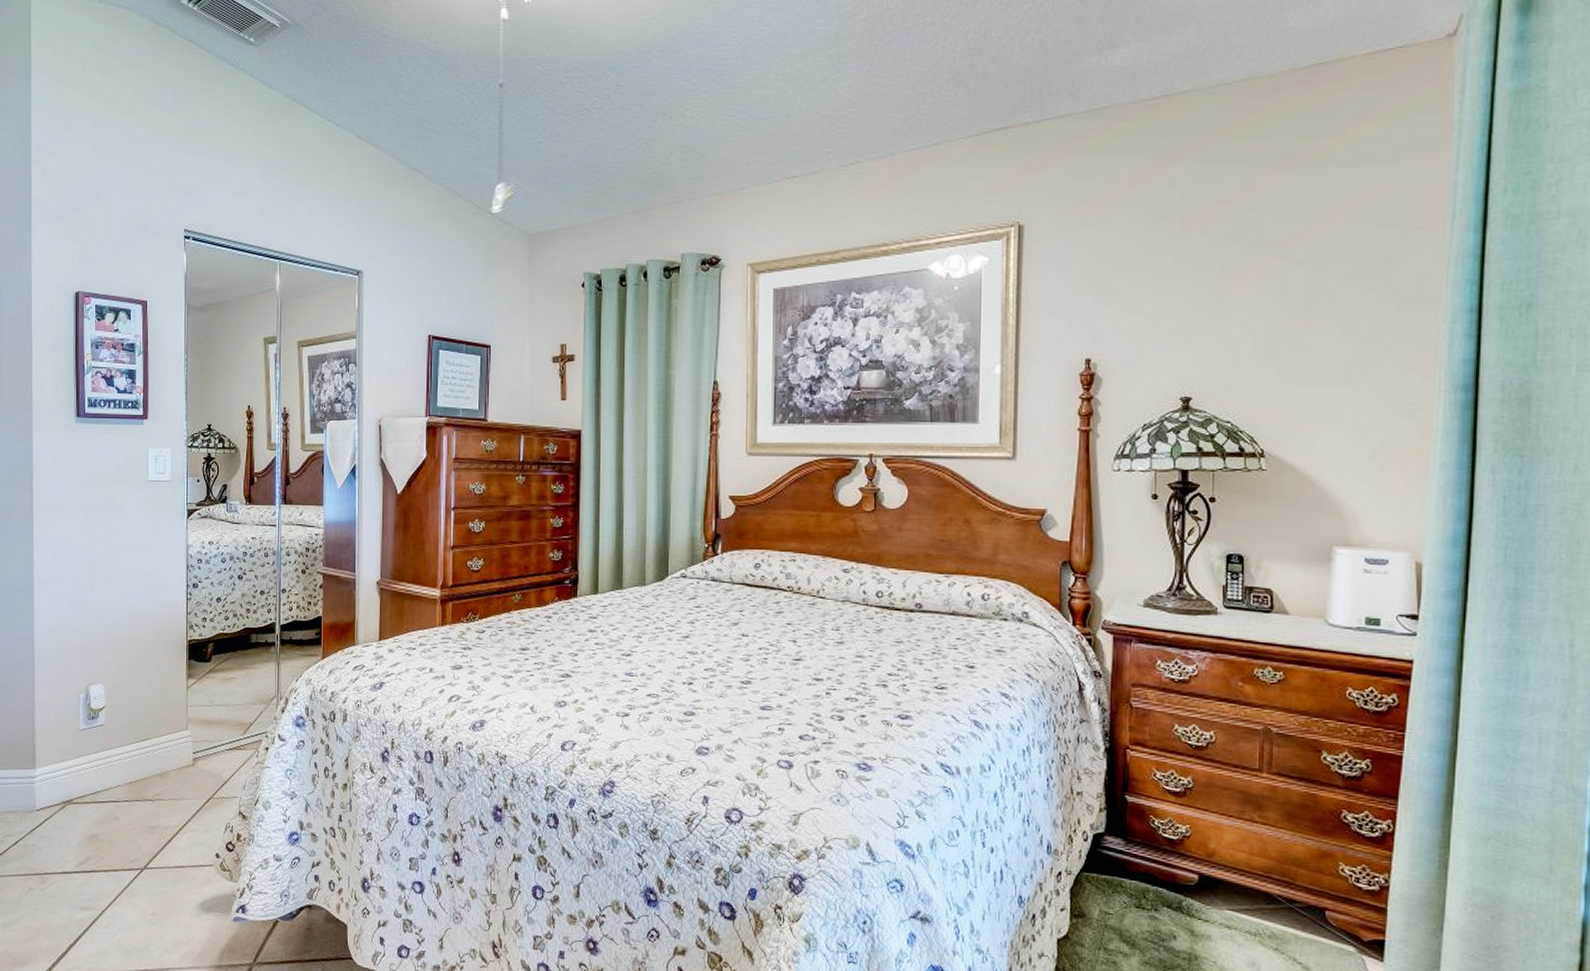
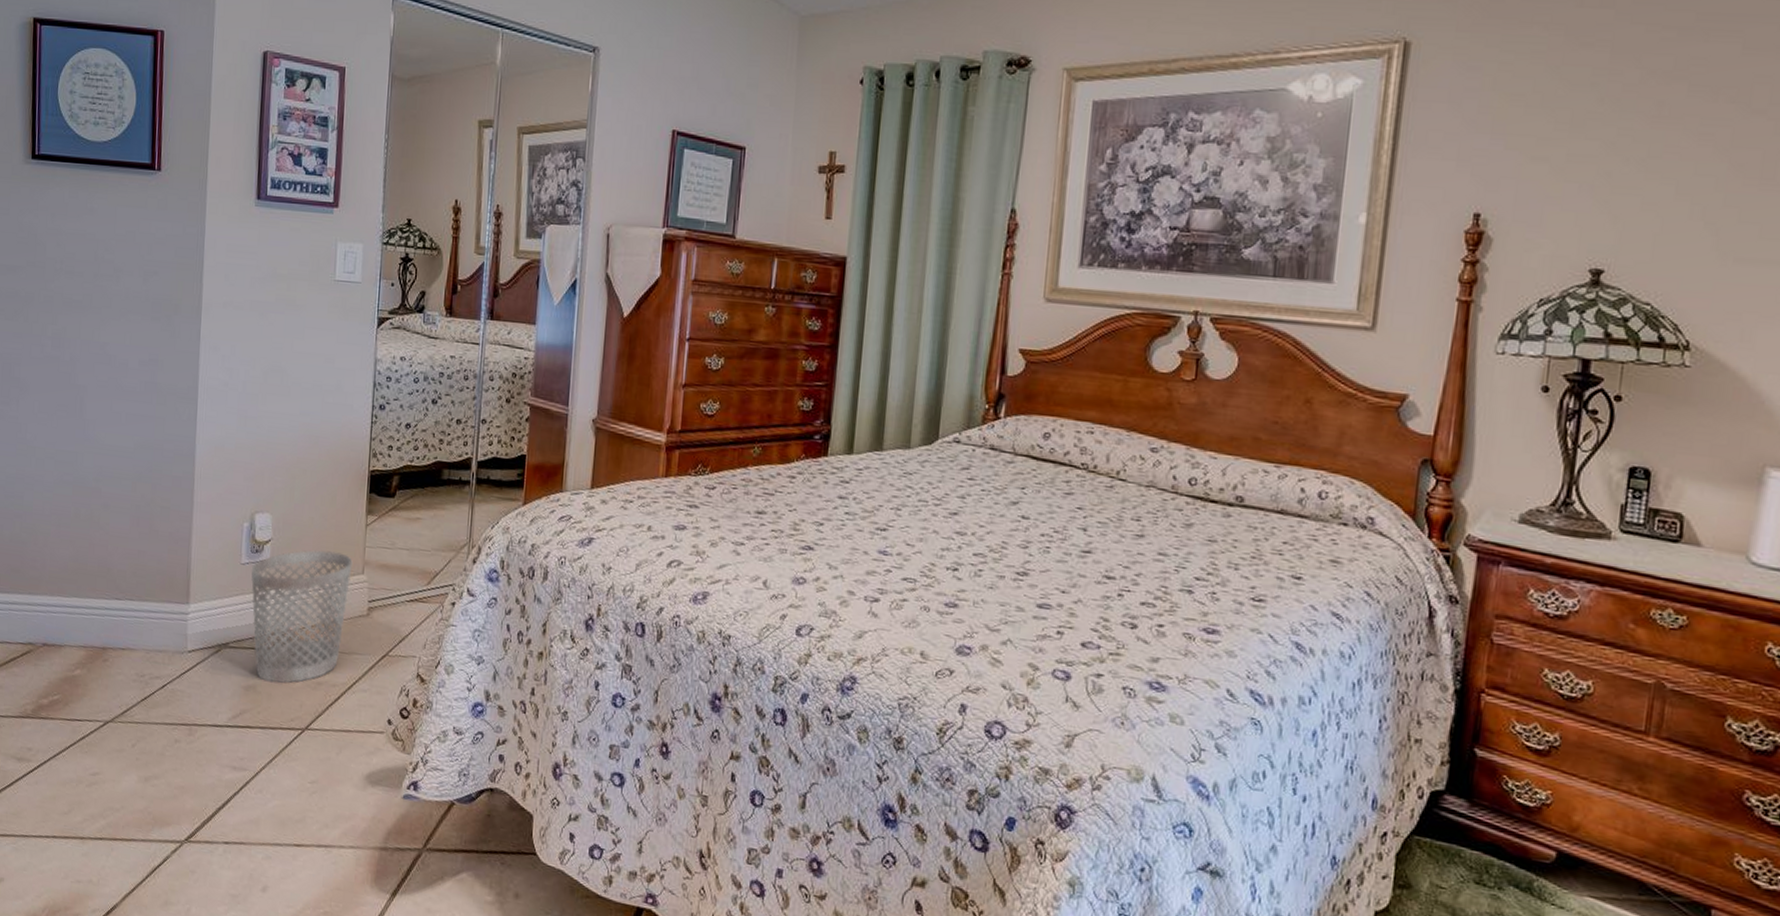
wastebasket: none [88,712,177,831] -> present [251,550,353,684]

